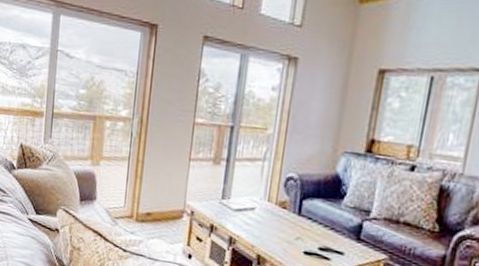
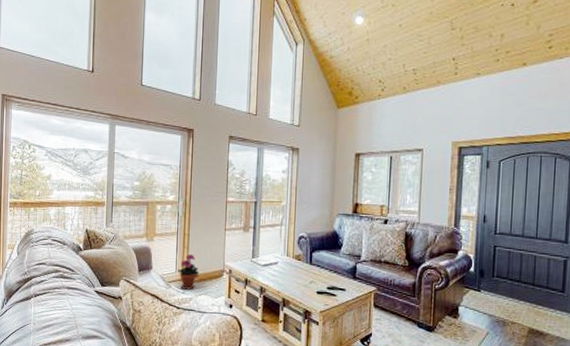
potted plant: none [127,185,154,230] -> present [178,253,200,290]

